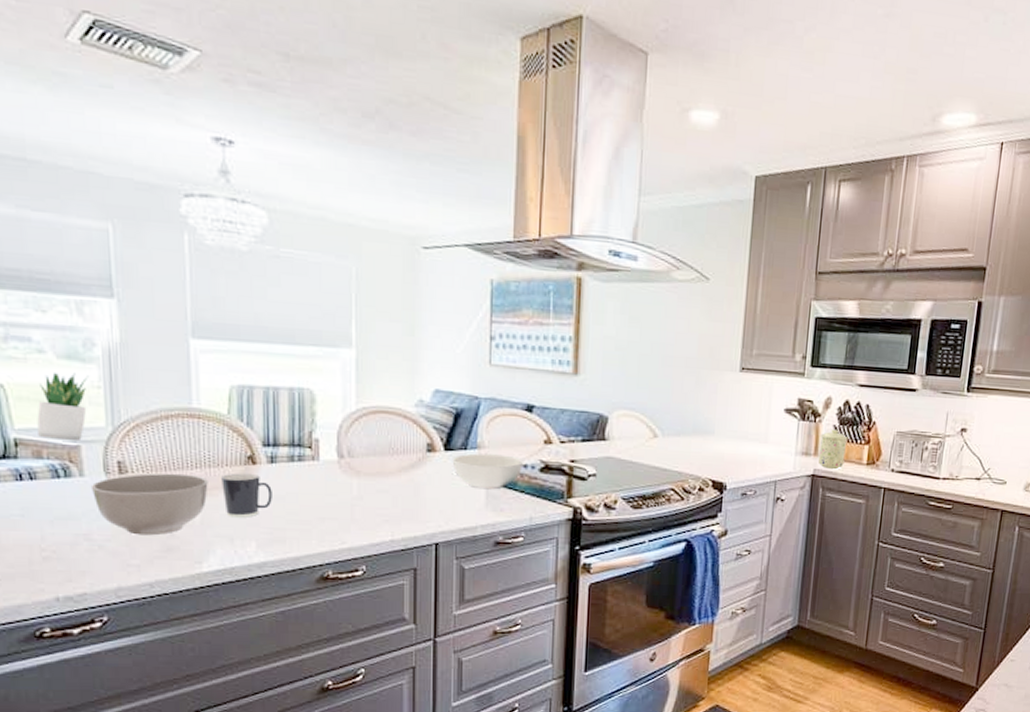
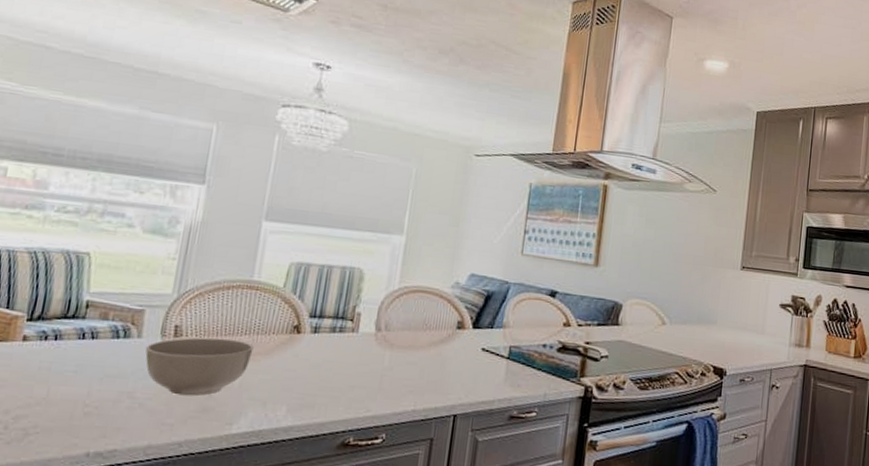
planter: present [37,373,89,442] -> none [109,245,167,306]
mug: present [221,473,272,518] -> none [264,341,311,383]
bowl: present [452,453,524,490] -> none [478,332,544,366]
mug: present [817,429,848,470] -> none [809,324,837,361]

